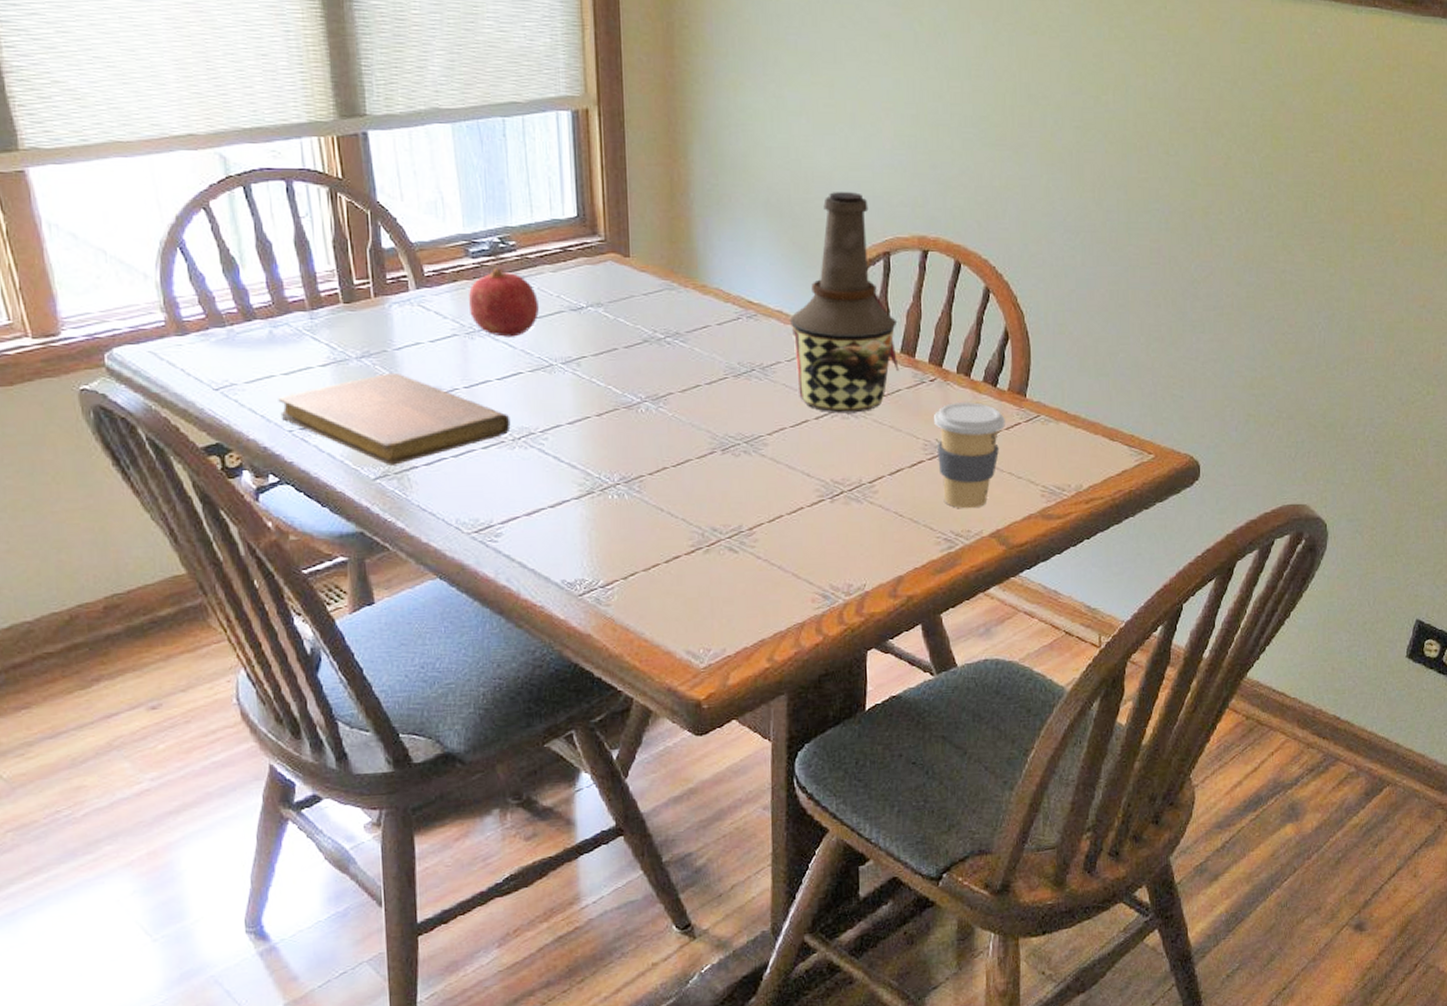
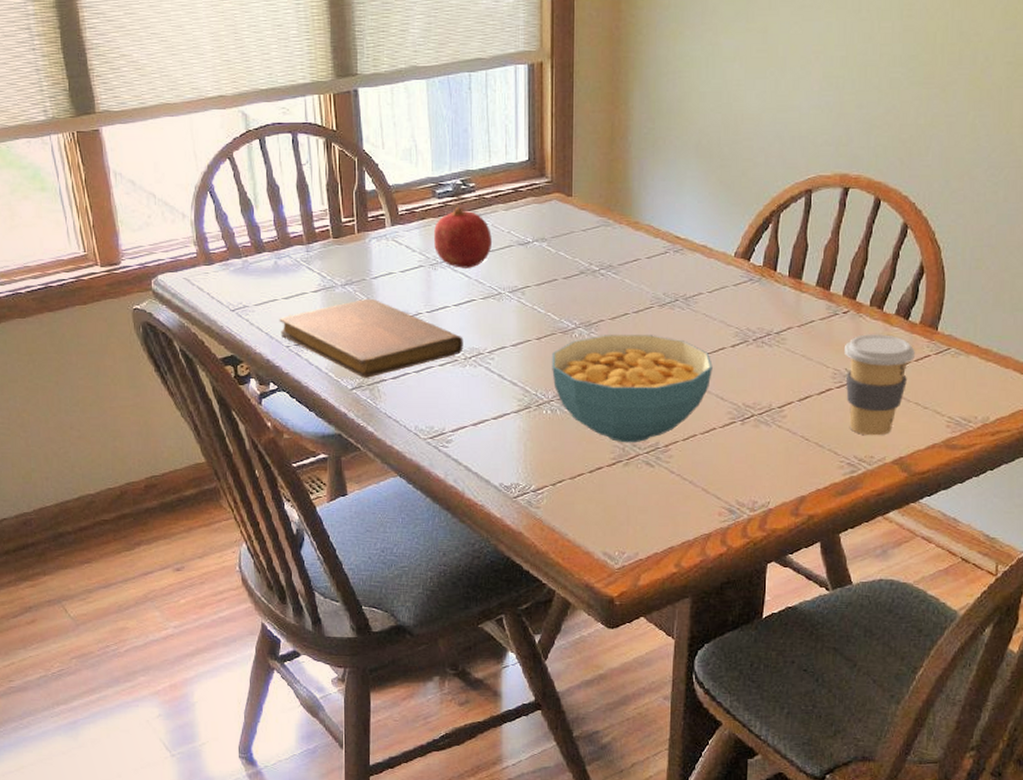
cereal bowl: none [616,408,796,528] -> present [552,335,713,443]
bottle: present [789,192,899,414] -> none [712,133,815,342]

